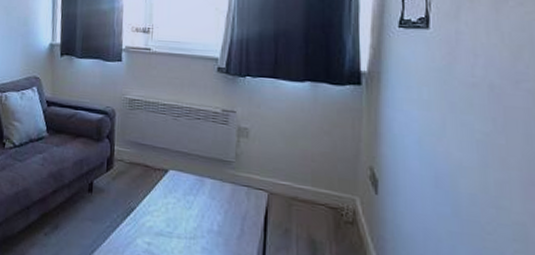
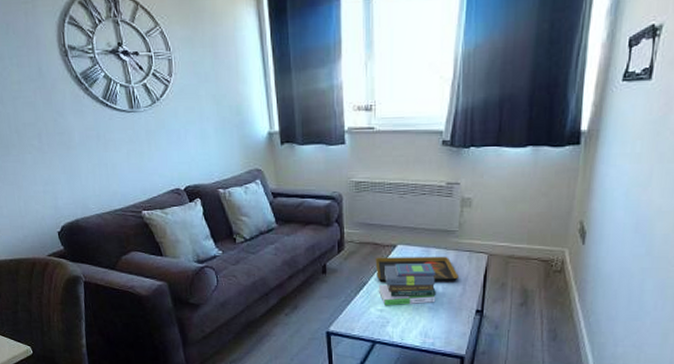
decorative tray: none [145,180,236,221] -> present [375,256,459,282]
books: none [146,190,211,243] -> present [378,262,436,306]

